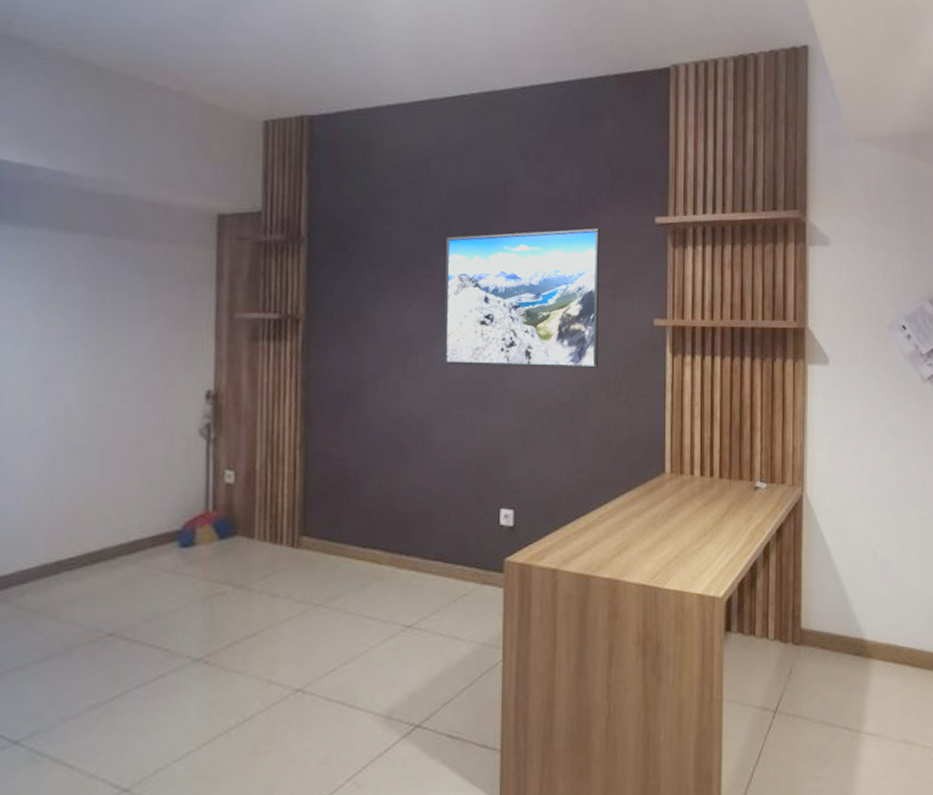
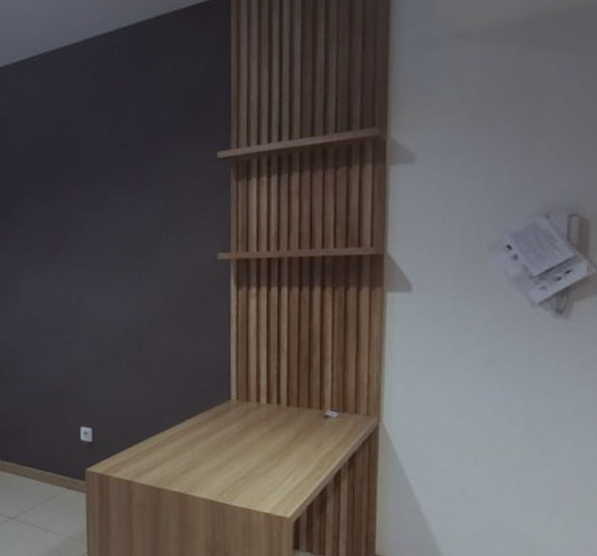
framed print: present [443,228,599,369] -> none [25,168,163,303]

